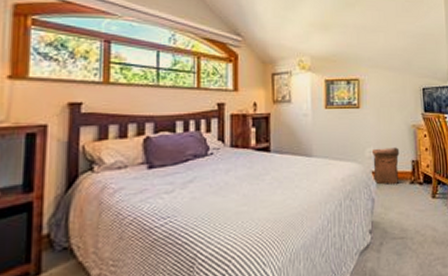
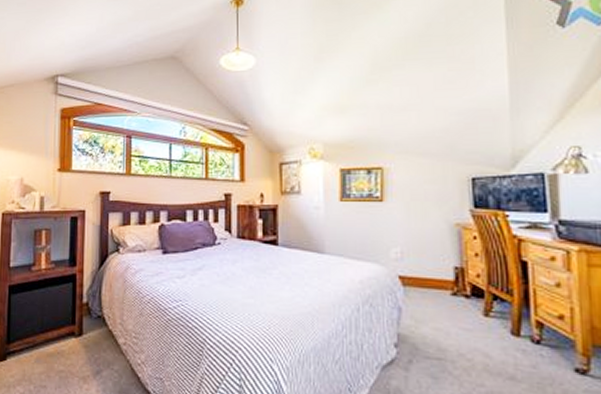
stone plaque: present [371,147,400,185] -> none [398,249,437,295]

